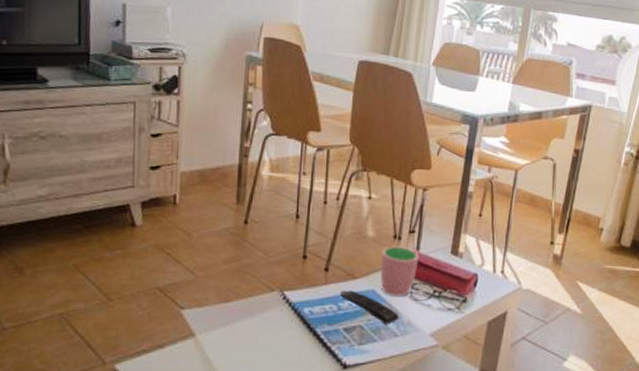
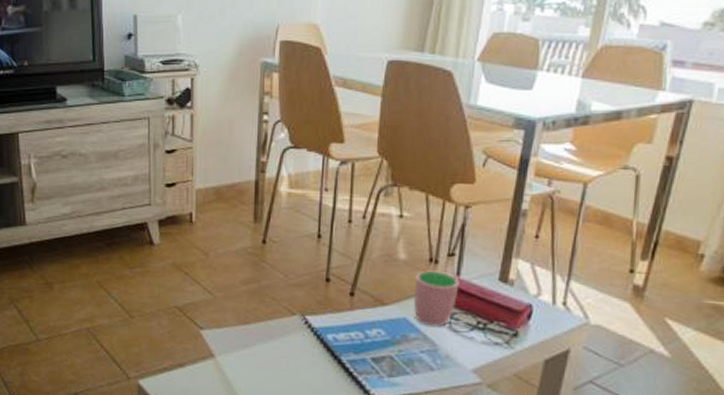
remote control: present [340,290,399,325] -> none [368,317,435,357]

